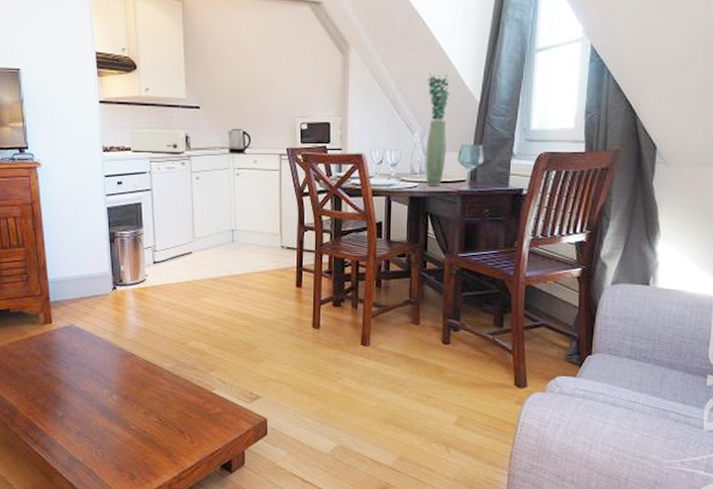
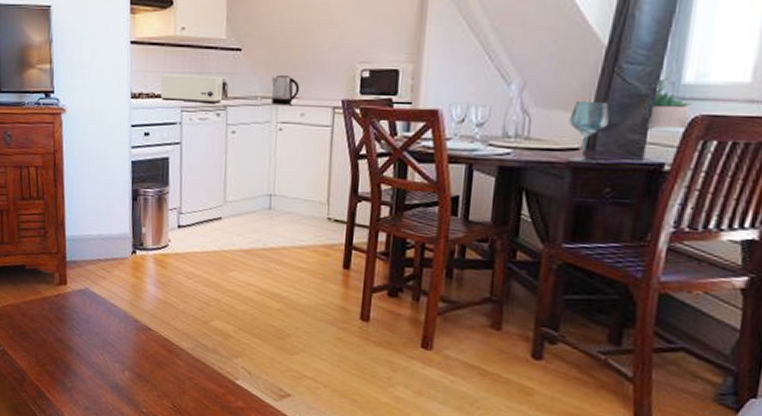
vase: present [425,72,450,187] -> none [522,6,565,155]
succulent plant: none [504,126,538,163] -> present [638,78,693,130]

